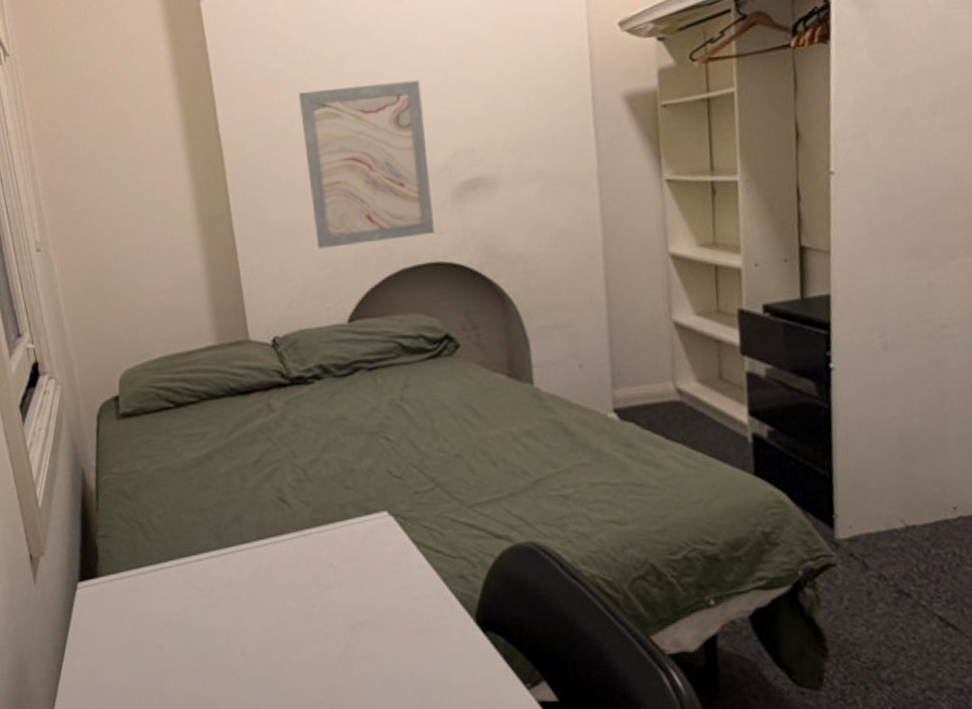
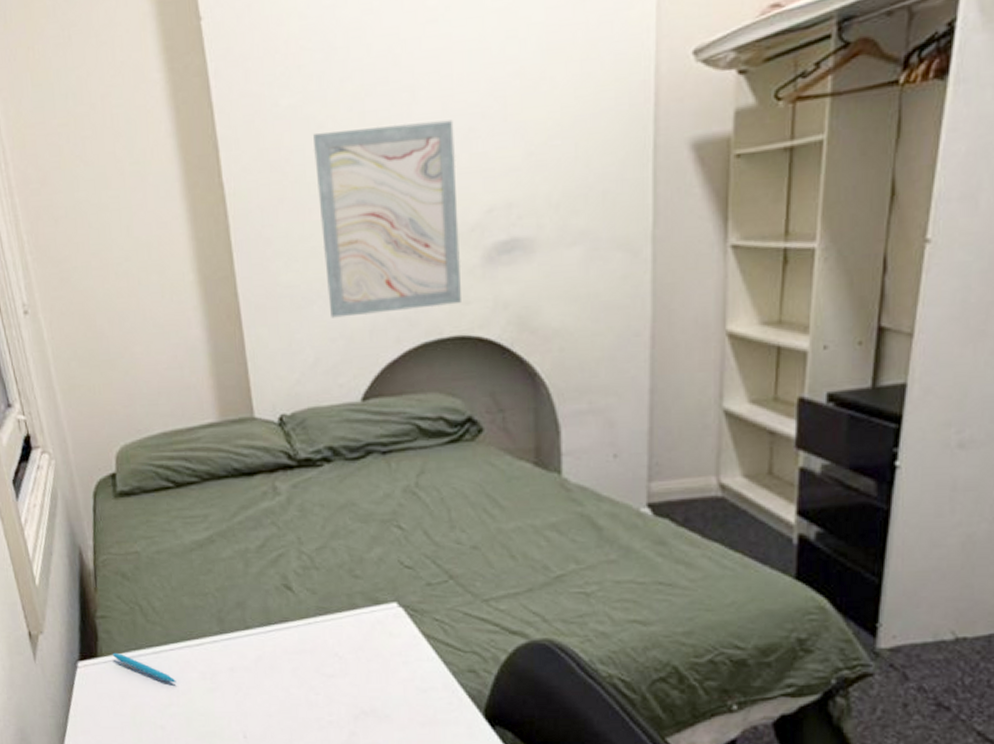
pen: none [112,572,175,601] -> present [112,652,176,683]

